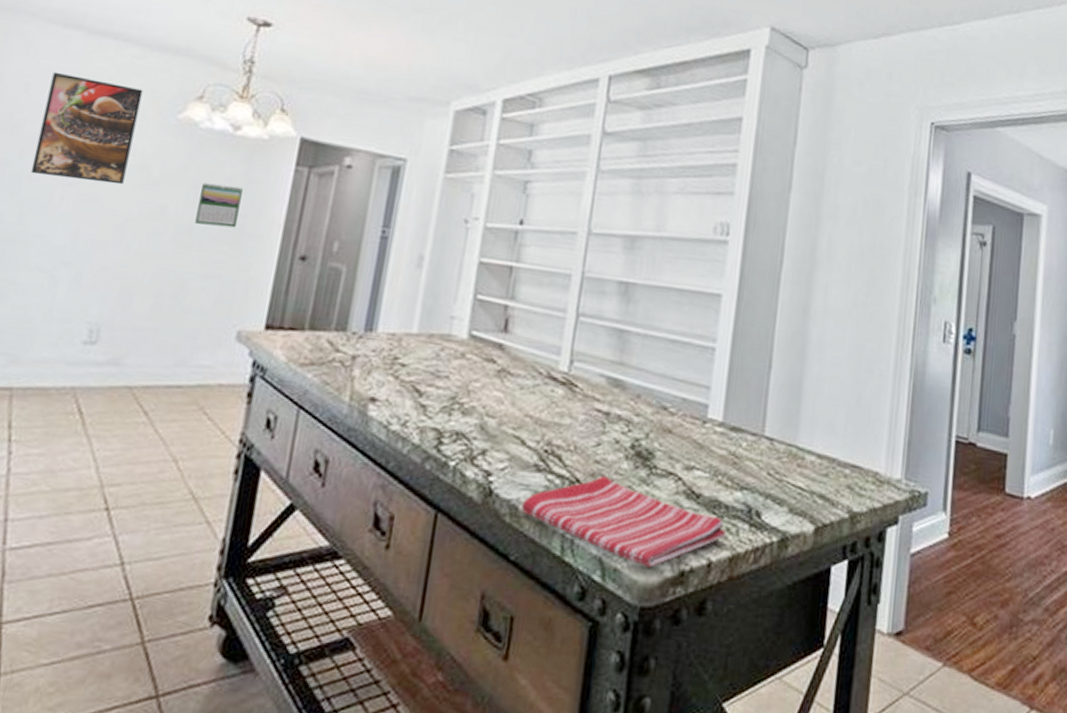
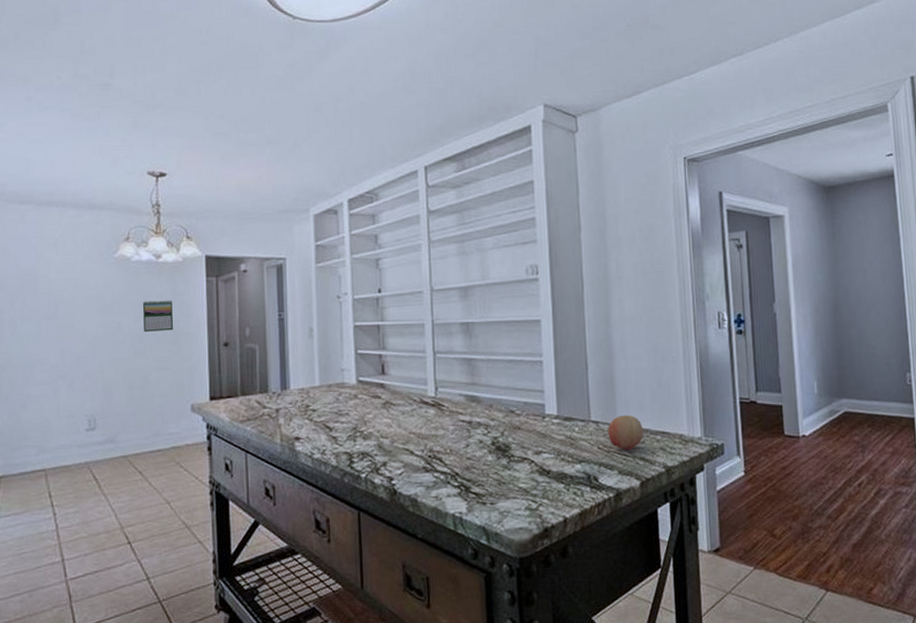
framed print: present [30,71,143,185] -> none [20,238,87,316]
dish towel: present [521,475,727,568] -> none [419,467,574,529]
fruit: none [783,434,829,483] -> present [607,414,643,451]

